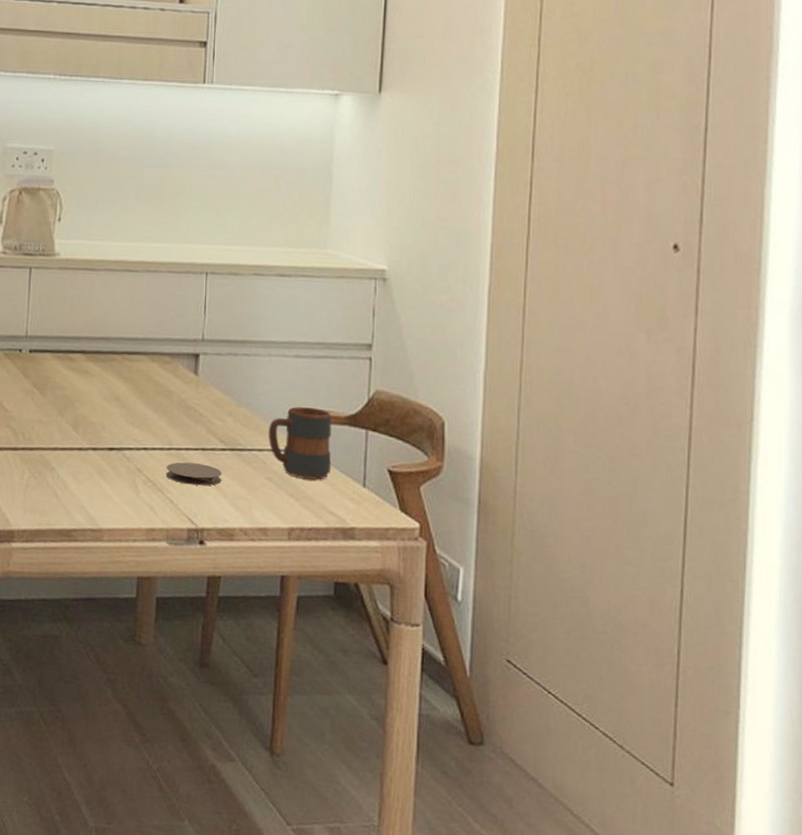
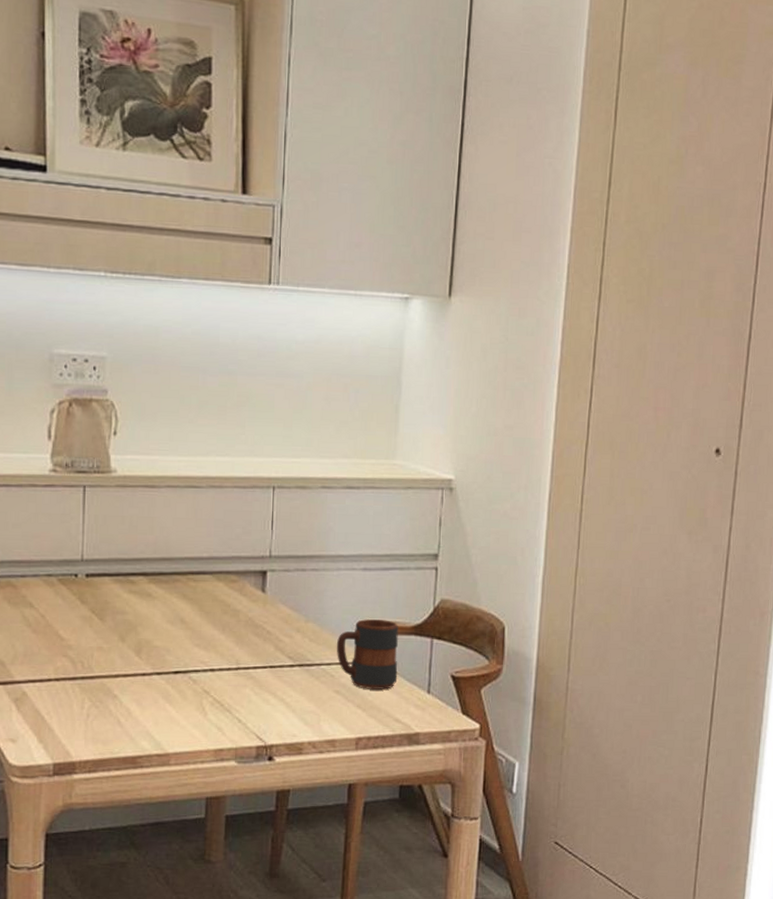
coaster: present [166,462,222,486] -> none [233,681,291,703]

